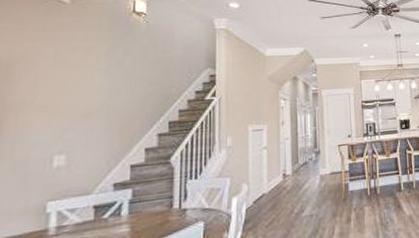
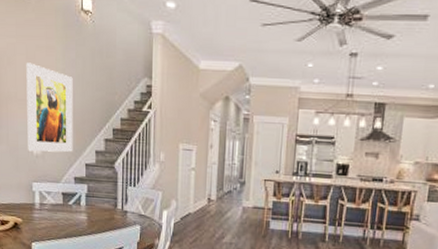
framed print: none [44,65,118,165] -> present [26,62,73,152]

